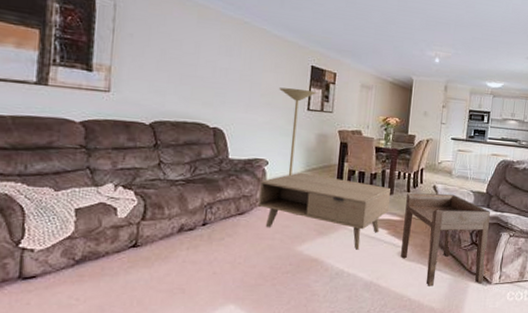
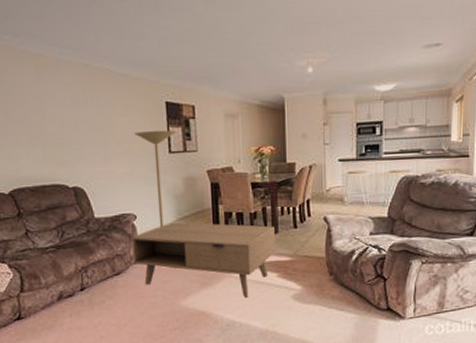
side table: present [401,192,490,286] -> none [294,223,395,329]

